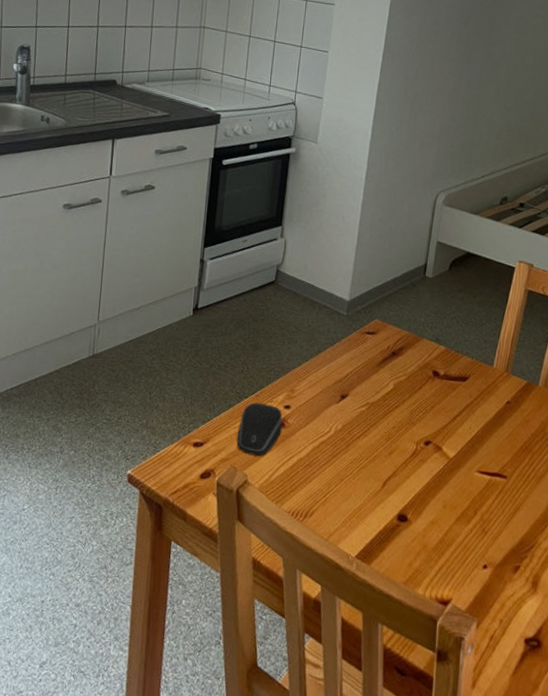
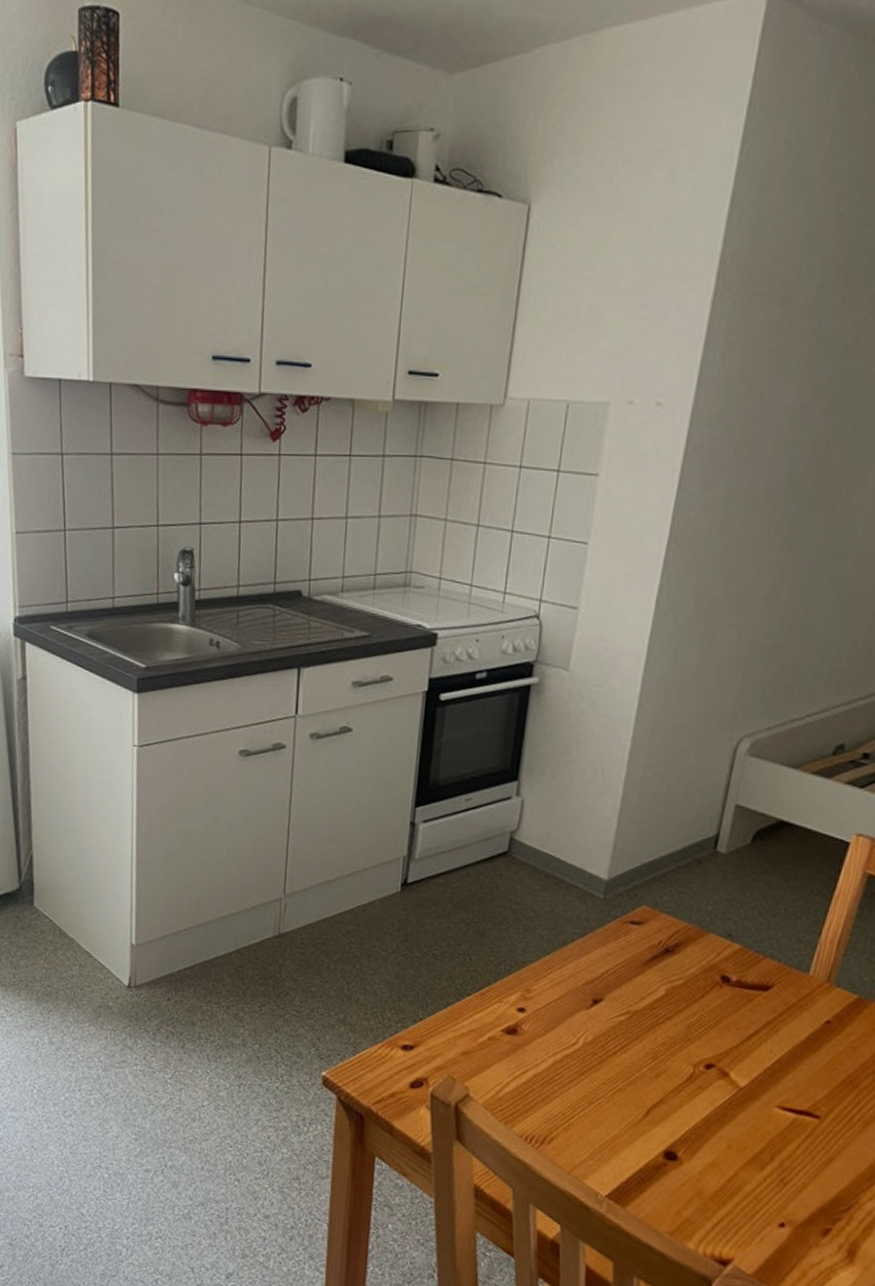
computer mouse: present [236,402,283,456] -> none [455,1002,515,1067]

